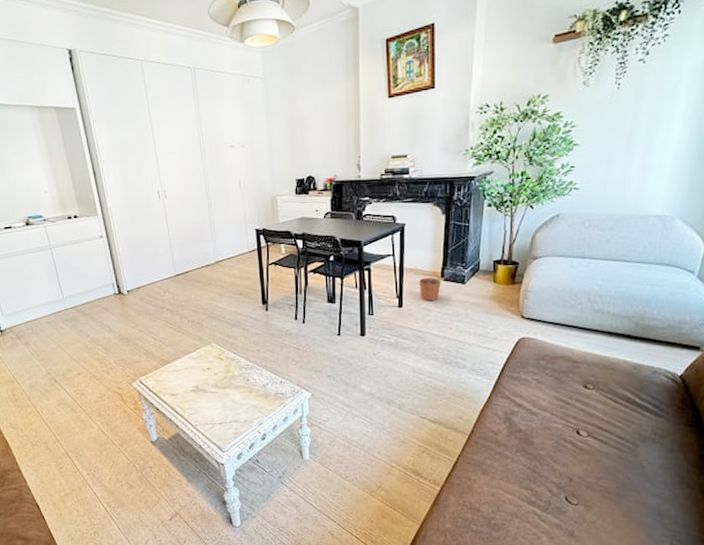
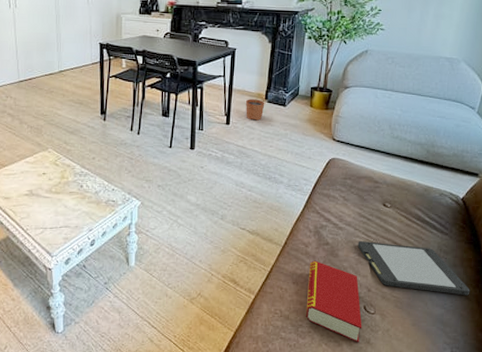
book: none [498,449,564,535] -> present [305,260,362,342]
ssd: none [555,427,693,484] -> present [357,241,470,296]

